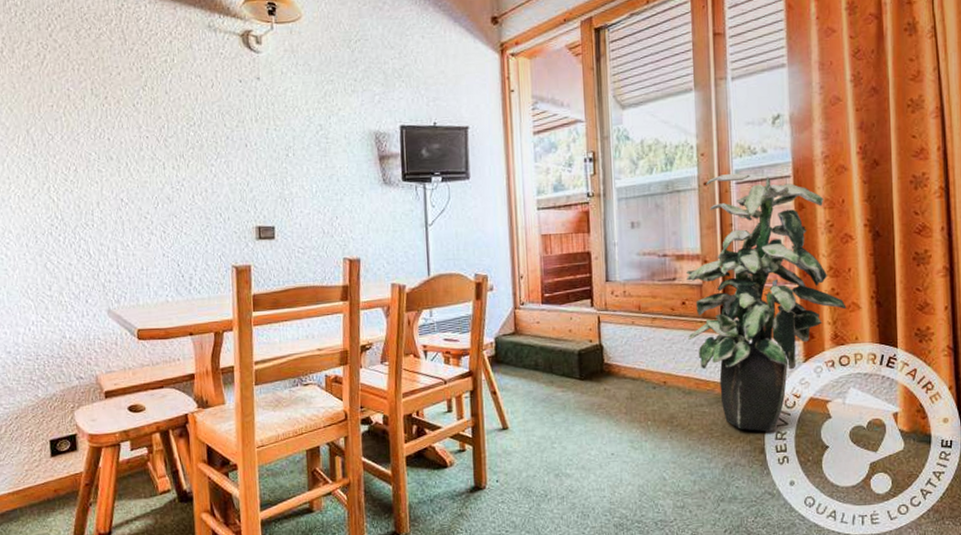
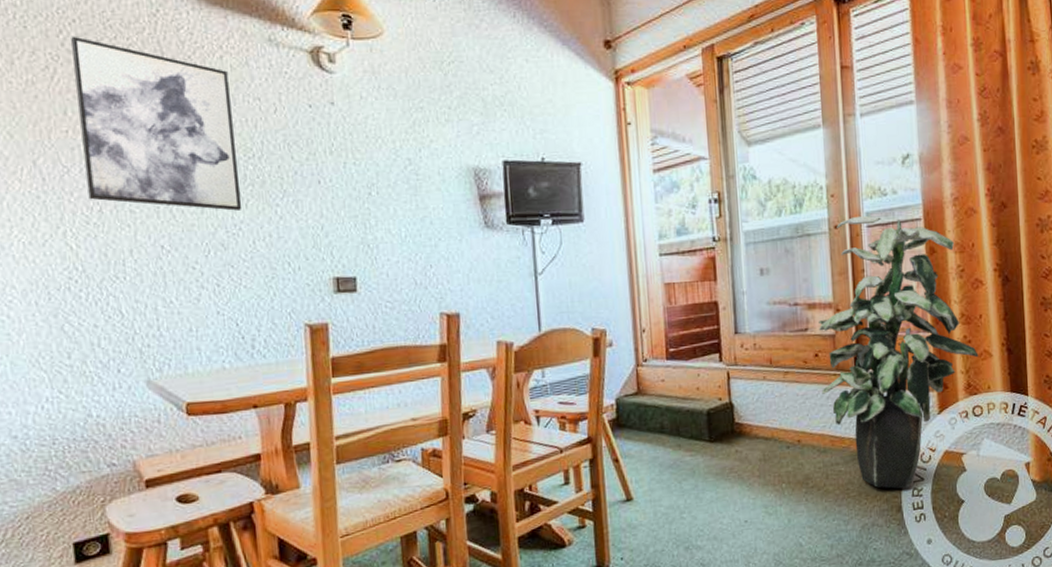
wall art: none [57,28,185,170] -> present [71,36,242,211]

